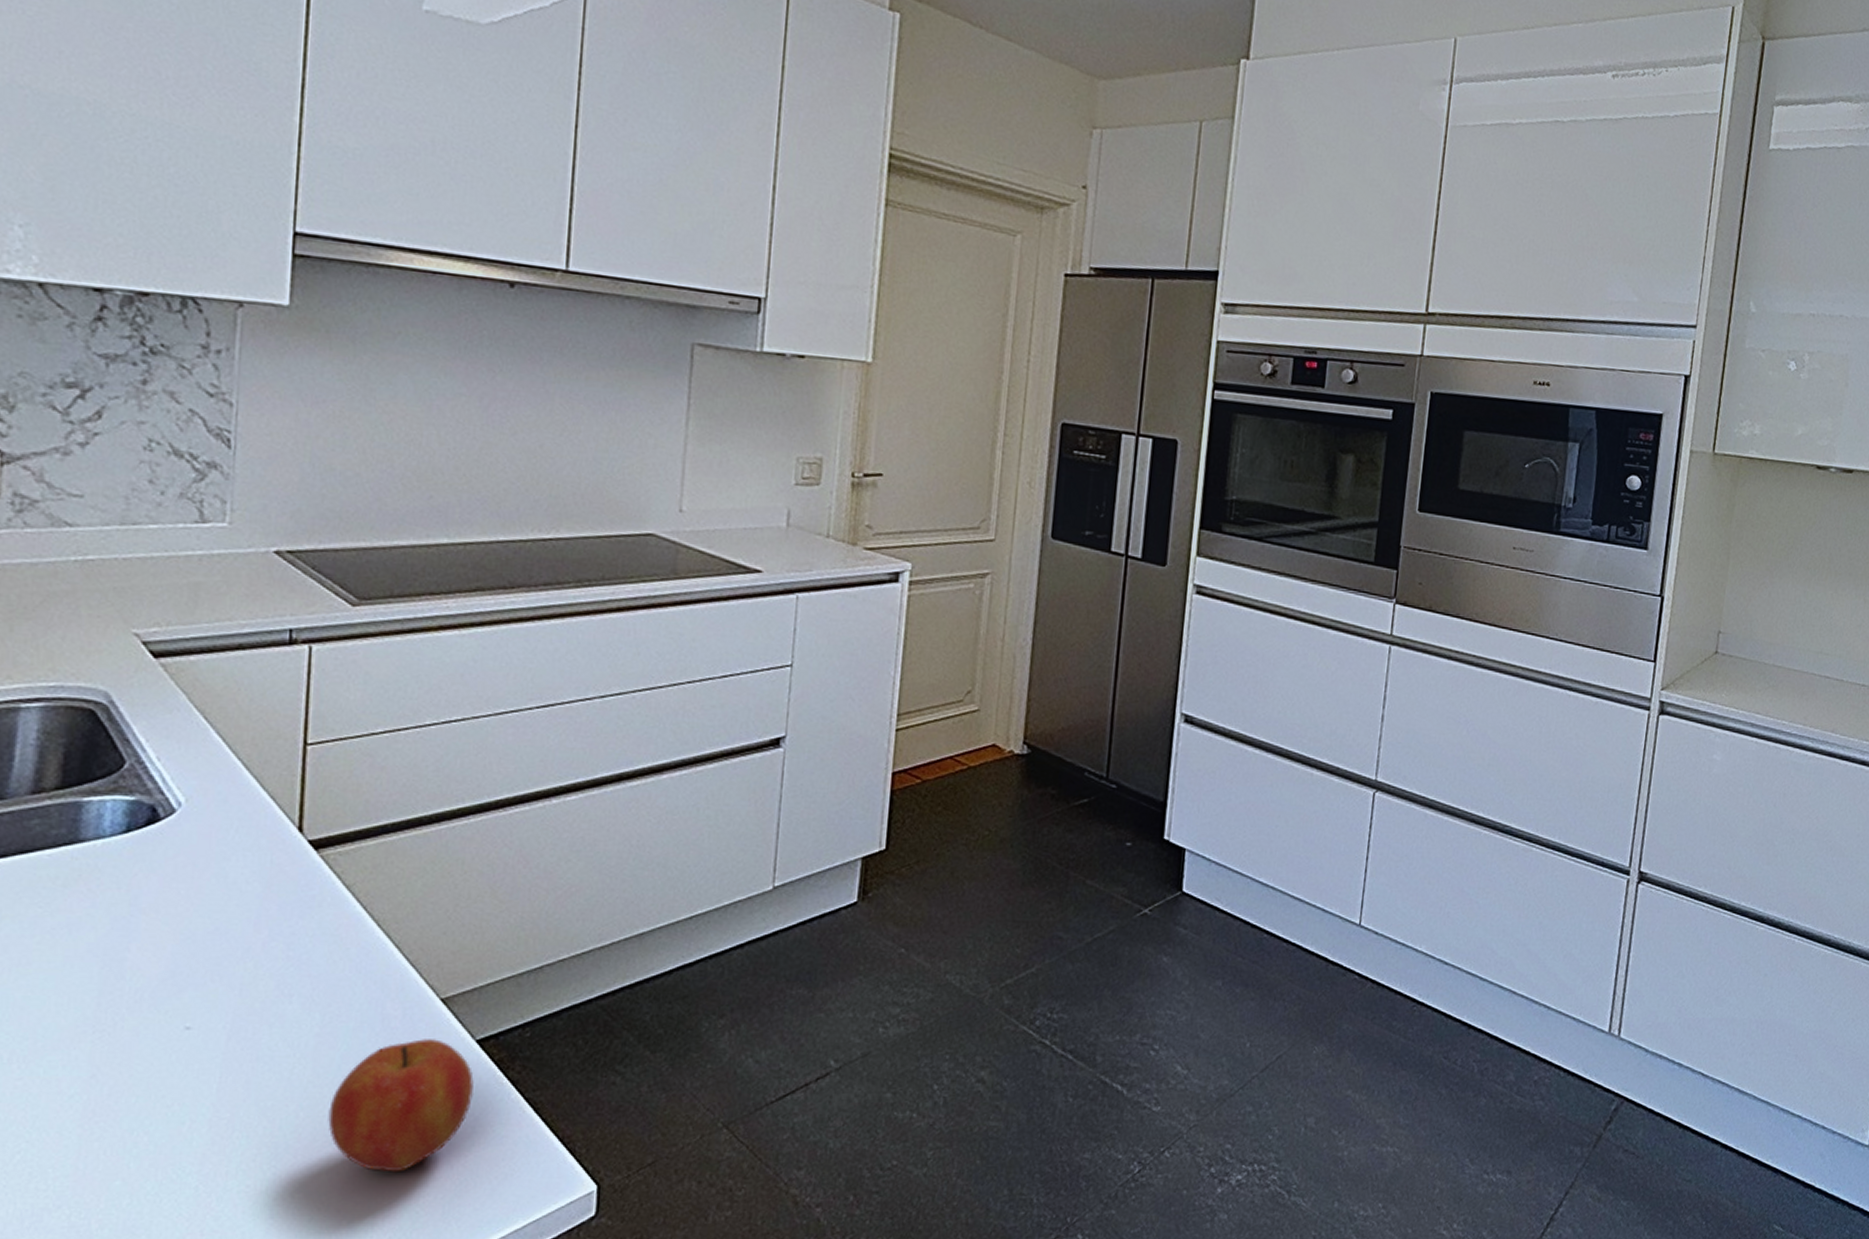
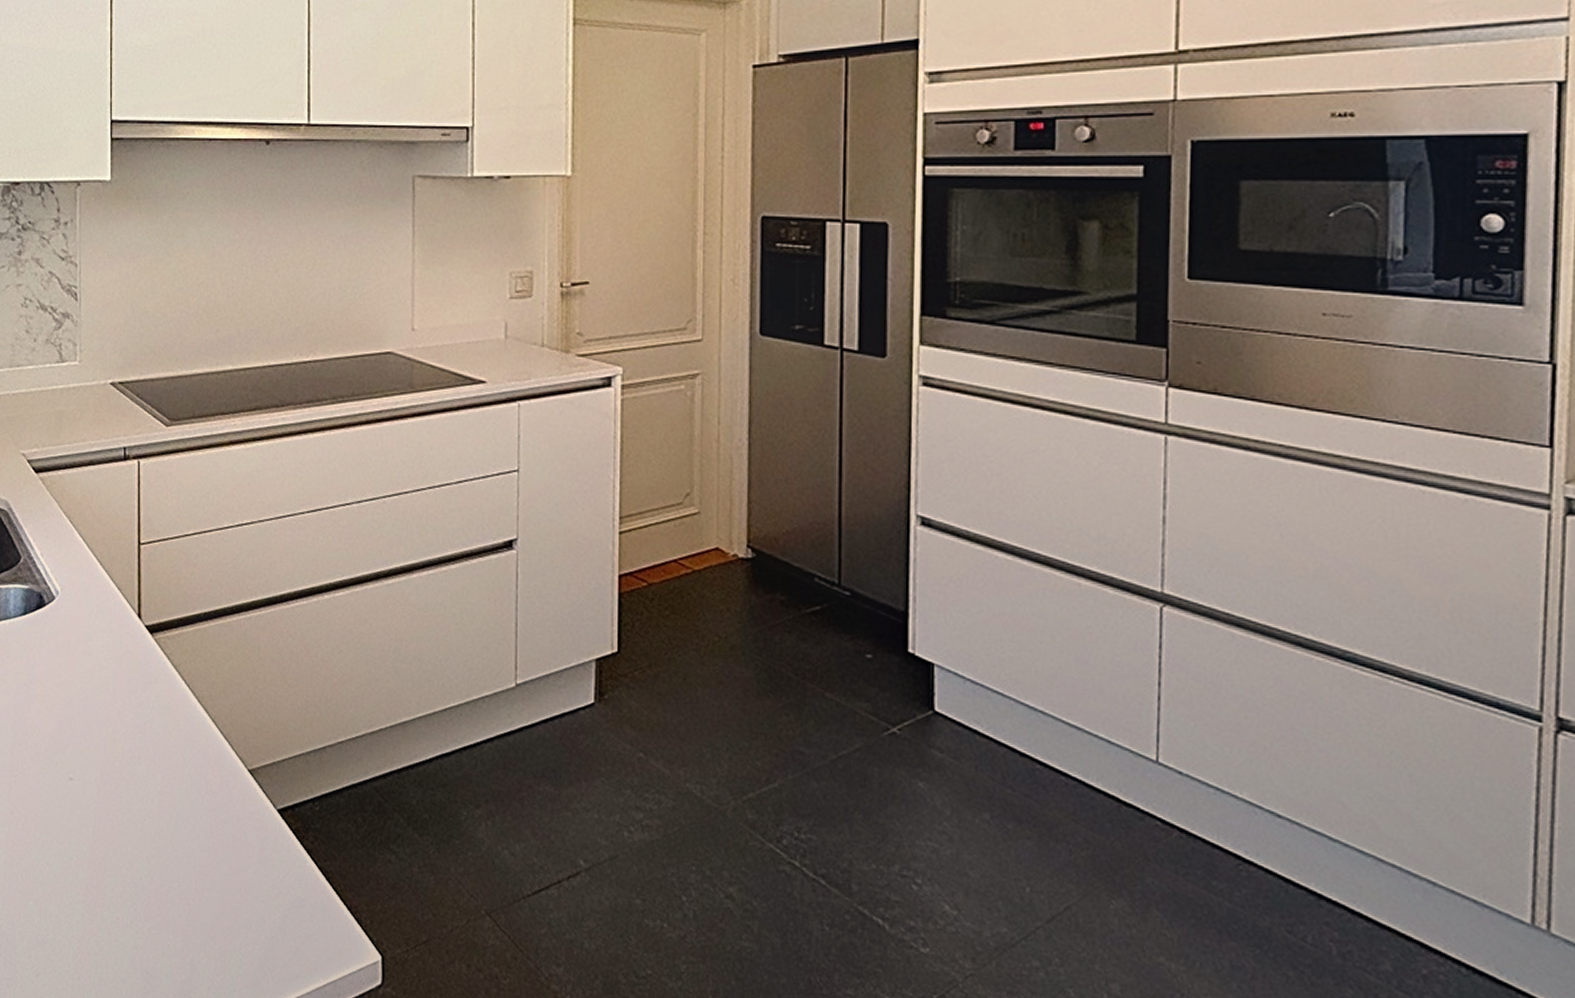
apple: present [328,1039,474,1172] -> none [171,804,277,922]

